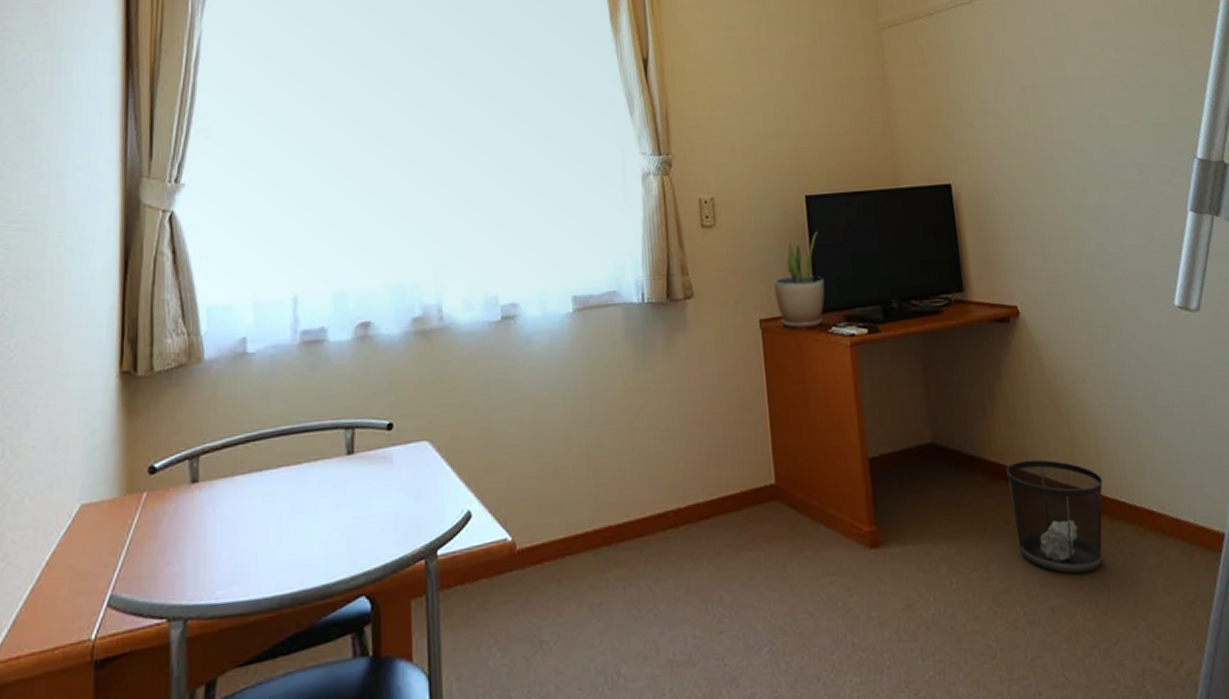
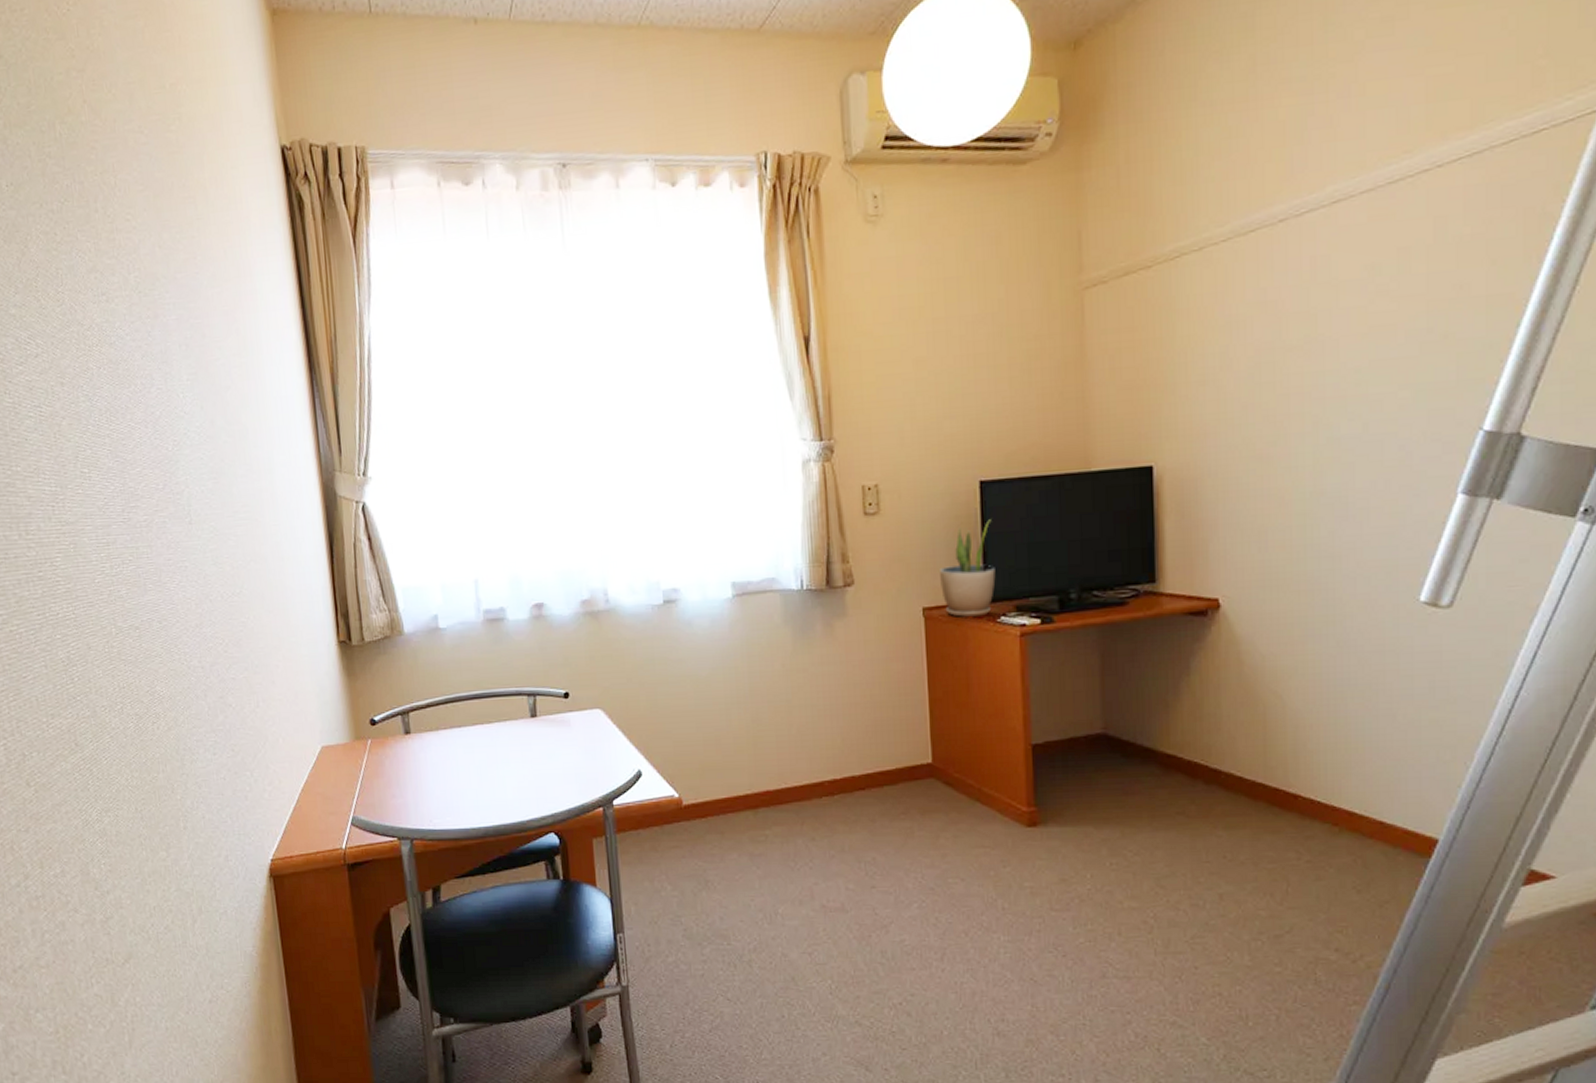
waste bin: present [1006,459,1103,574] -> none [1184,754,1297,866]

